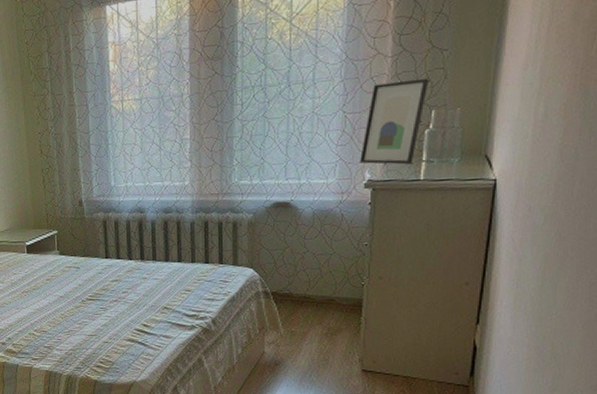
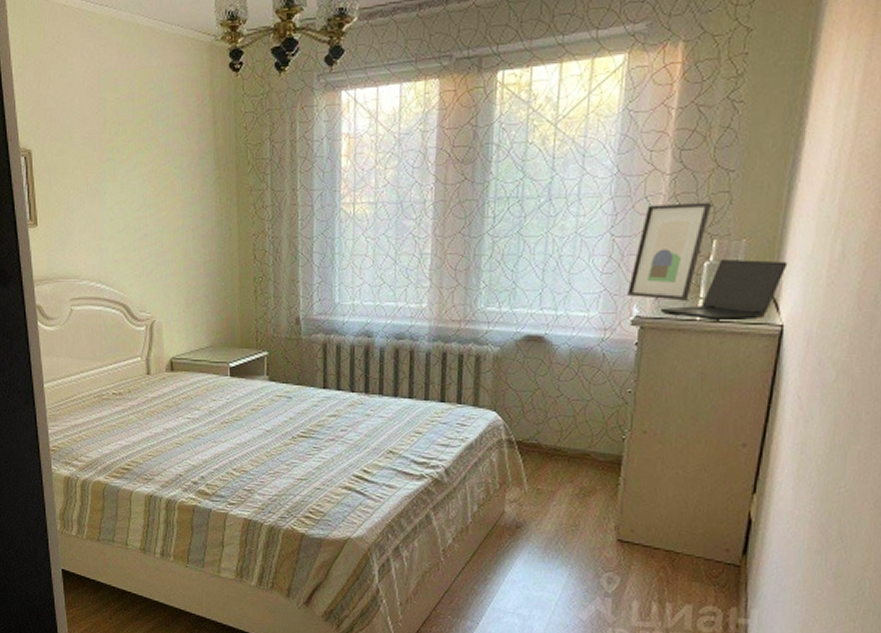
laptop: none [389,124,498,180] -> present [661,260,788,321]

